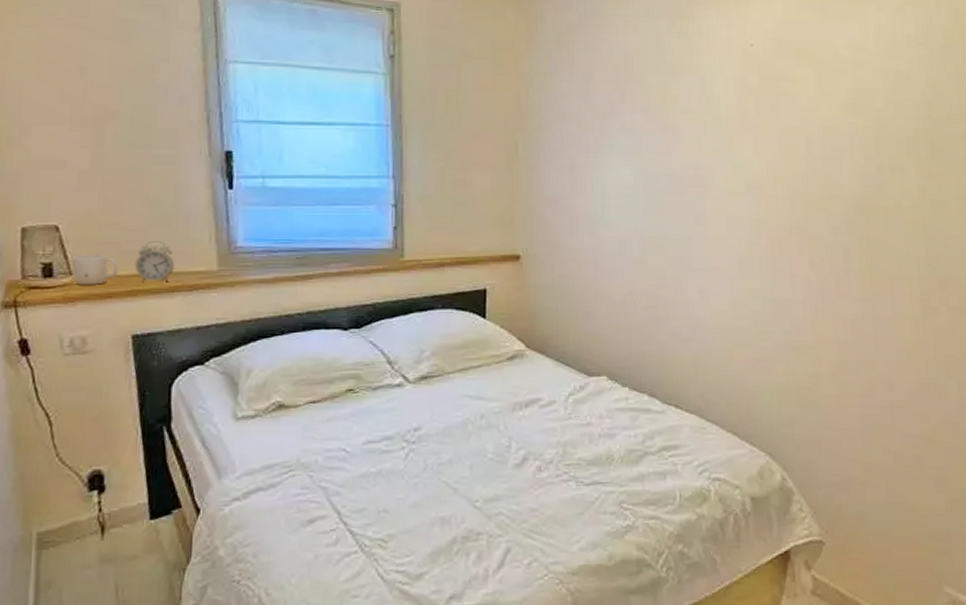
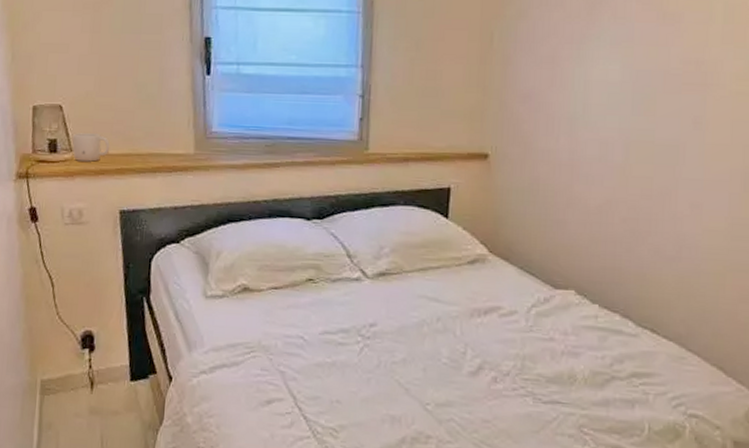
alarm clock: present [134,241,175,281] -> none [123,123,157,162]

